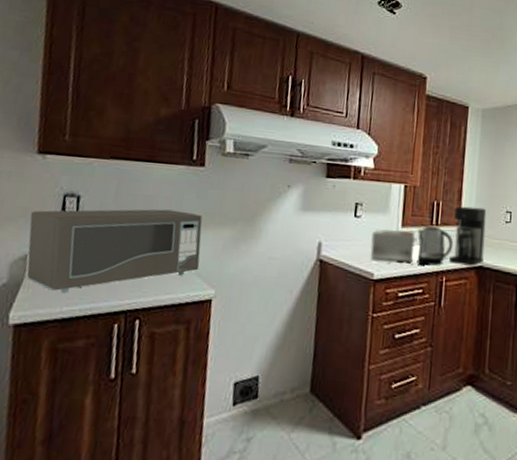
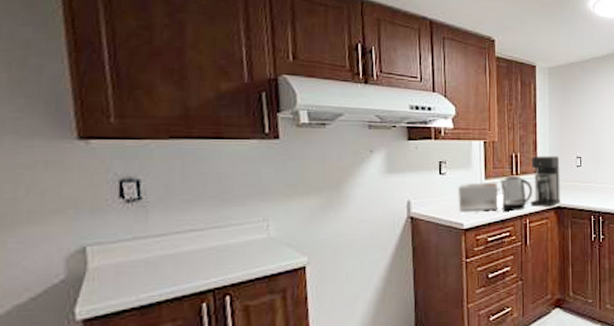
microwave: present [26,209,203,293] -> none [81,185,288,281]

